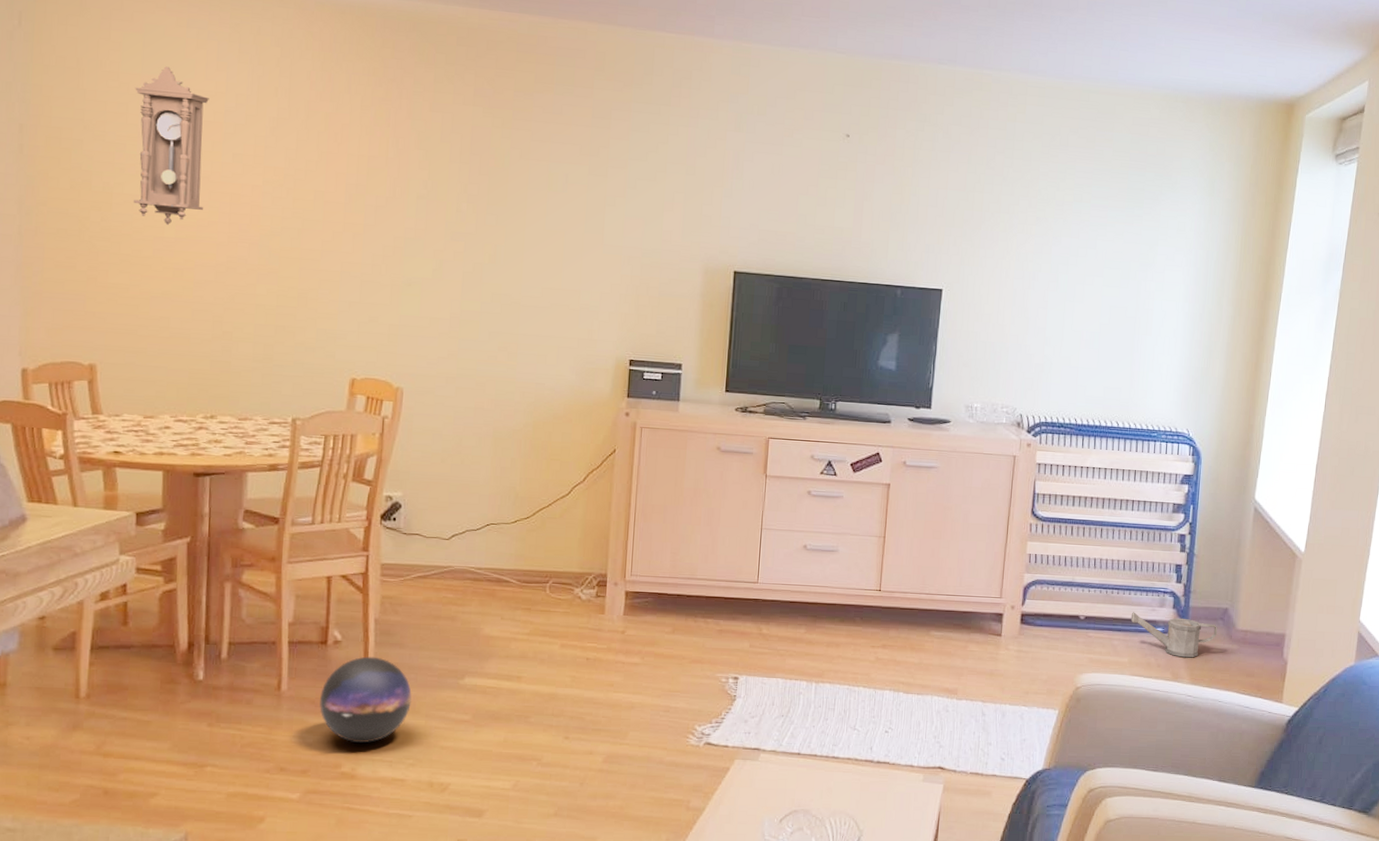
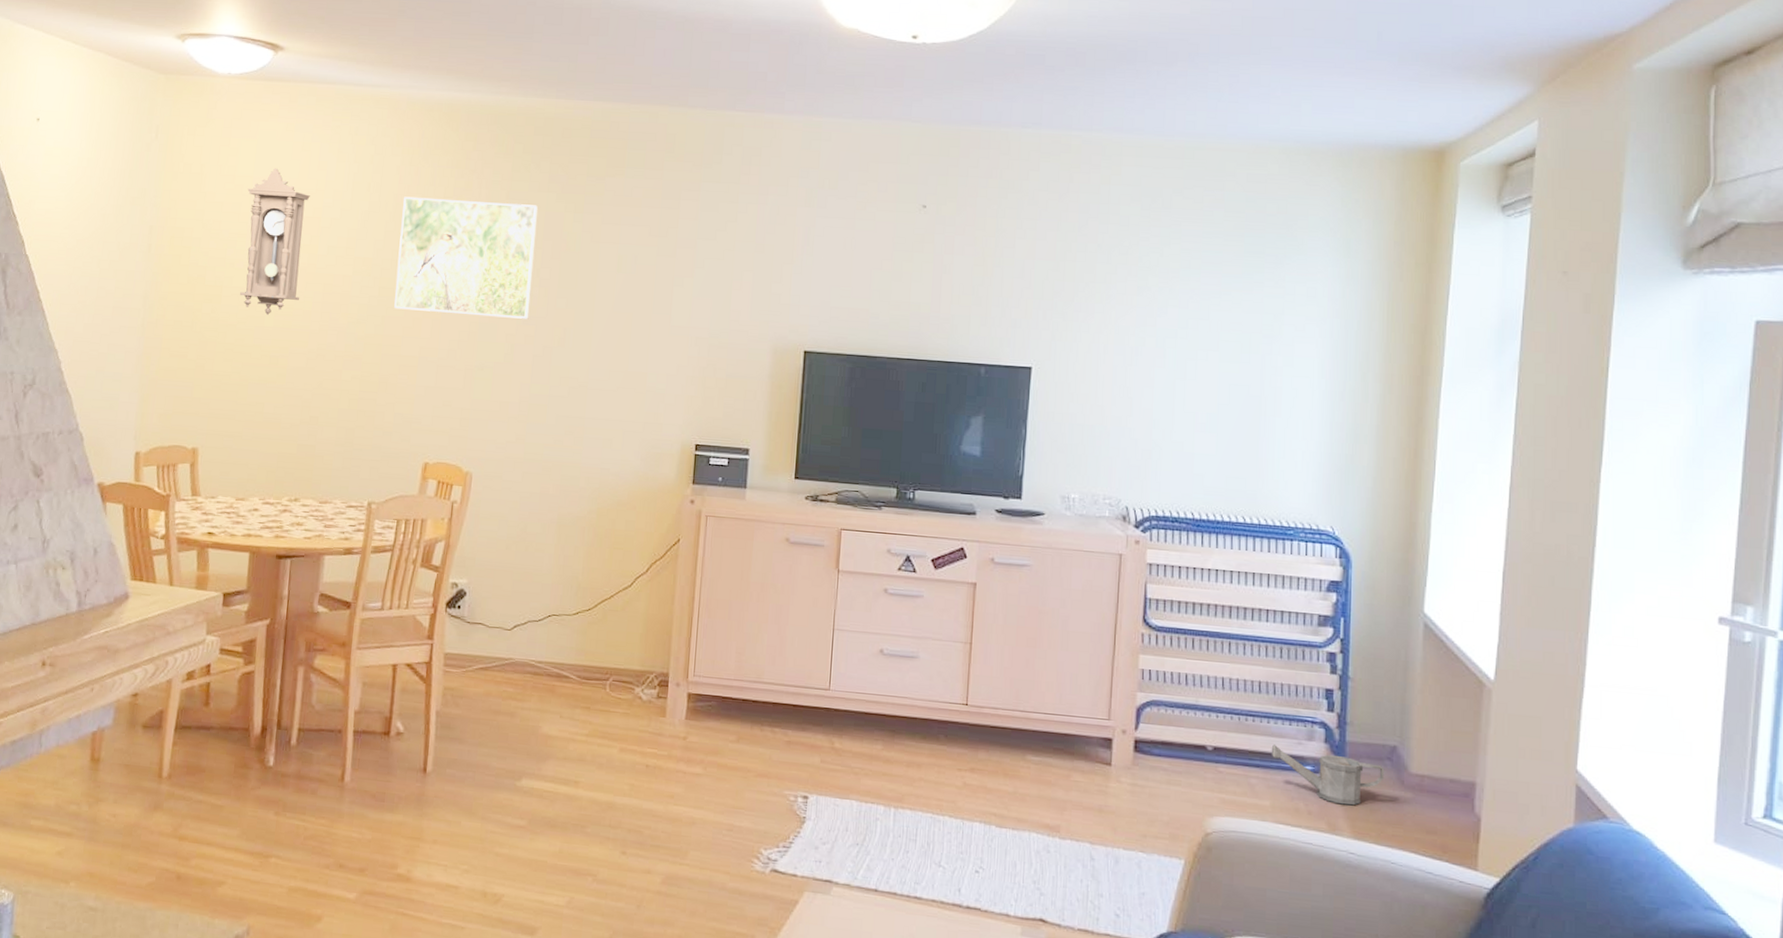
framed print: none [311,103,464,235] -> present [394,196,539,319]
ball: present [320,656,412,744] -> none [379,750,469,844]

